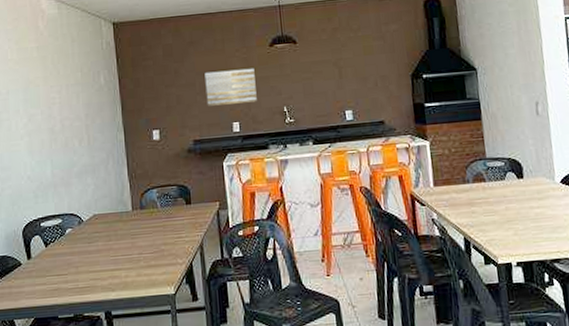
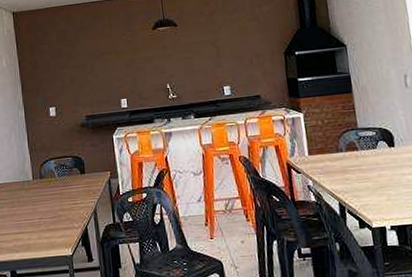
wall art: present [204,68,257,106] -> none [94,49,142,85]

